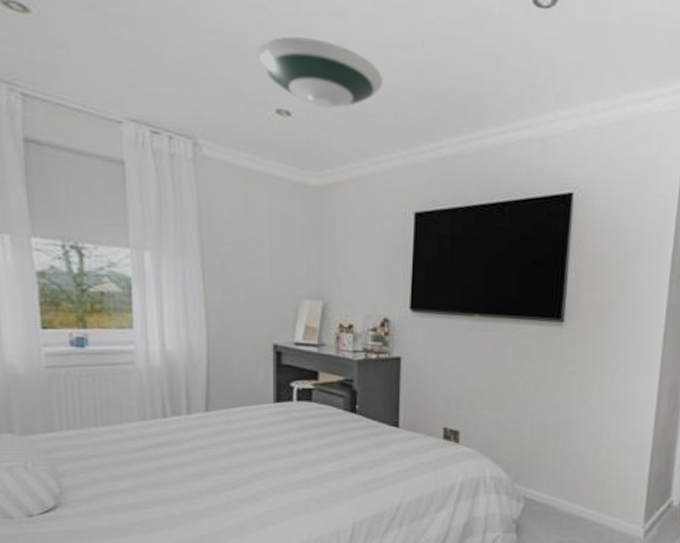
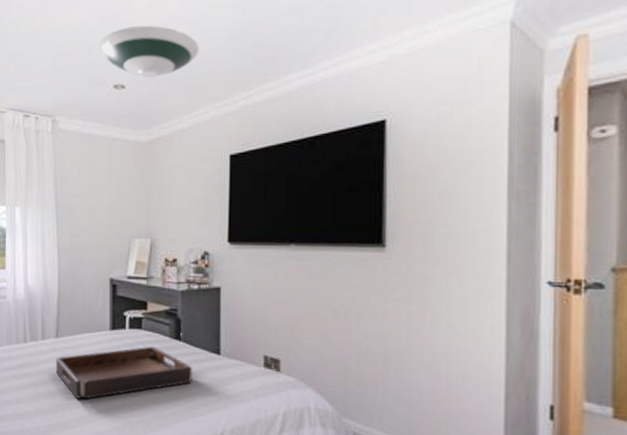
serving tray: none [205,419,368,479] -> present [55,346,192,400]

